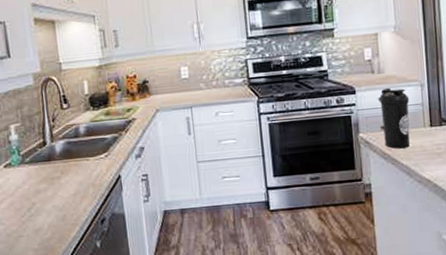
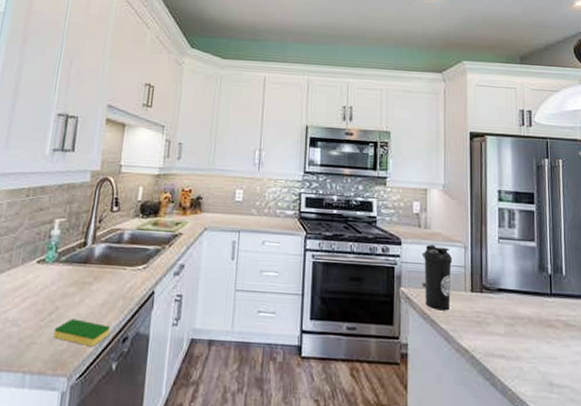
dish sponge: none [36,210,87,232] -> present [53,318,110,347]

